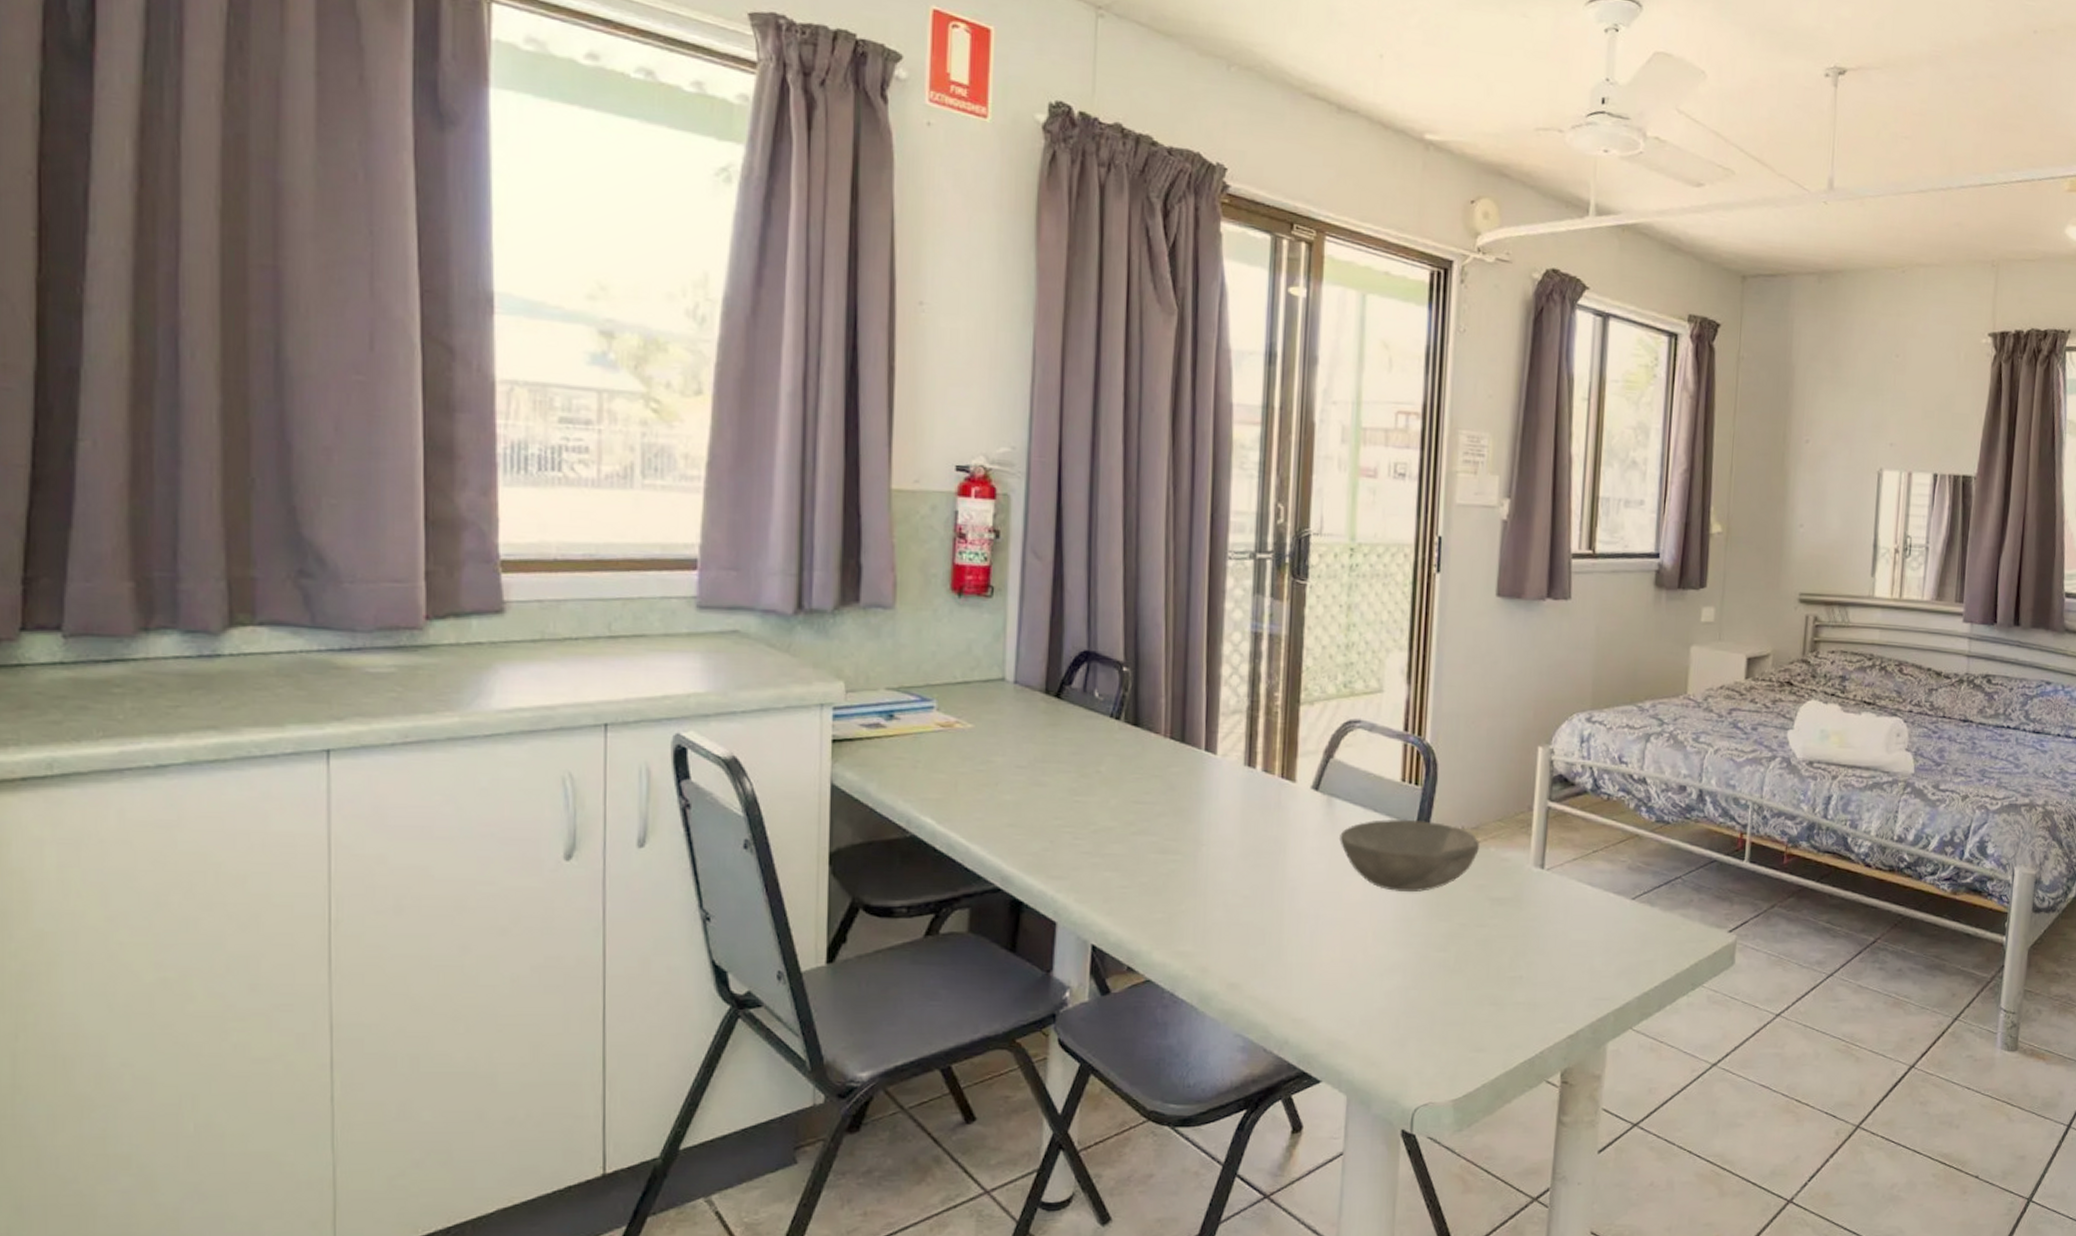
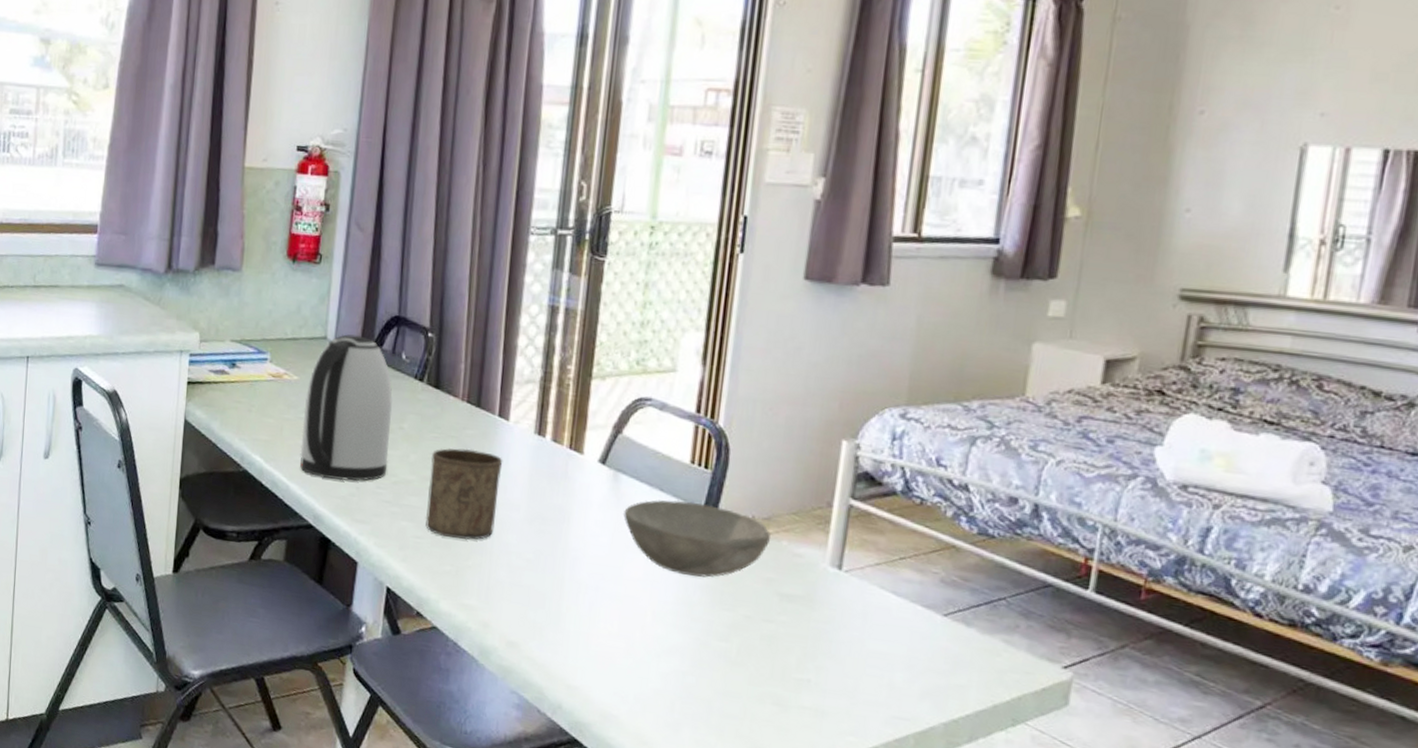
kettle: none [980,674,1086,836] -> present [300,334,393,481]
cup: none [1131,787,1213,884] -> present [425,448,503,540]

